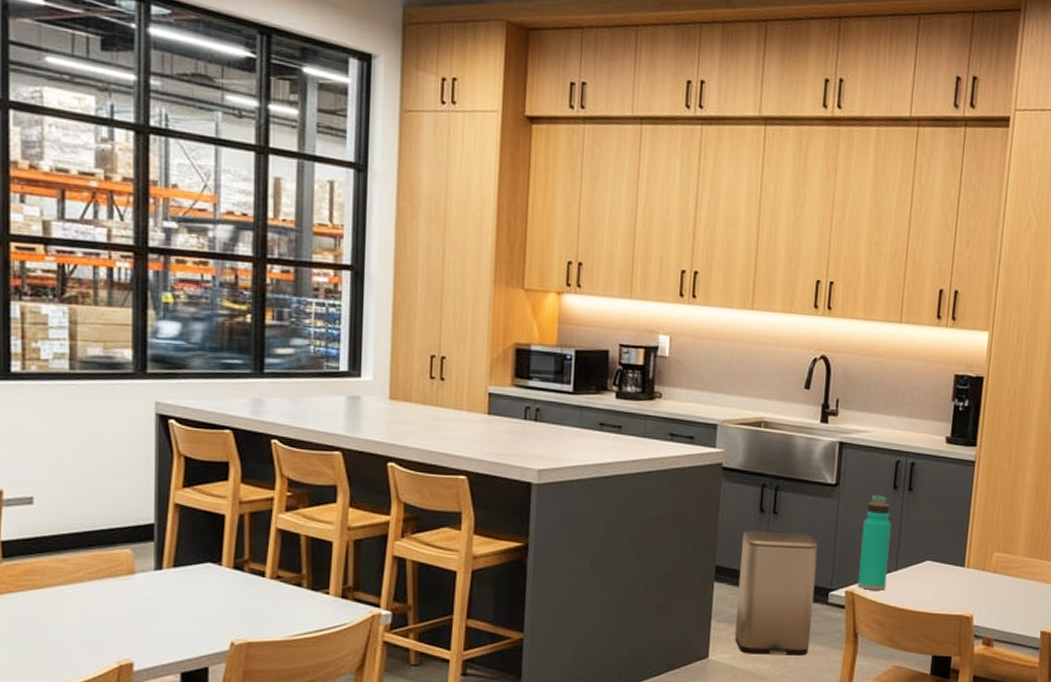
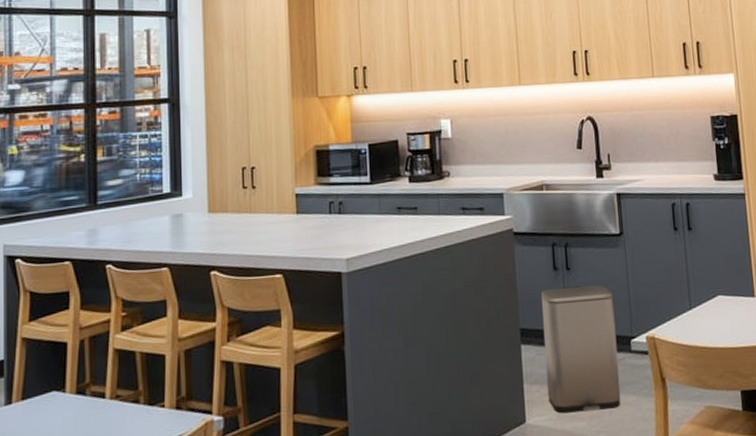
water bottle: present [857,494,892,591] -> none [651,238,684,333]

